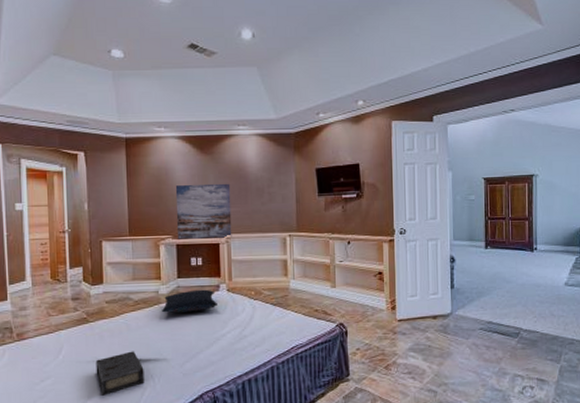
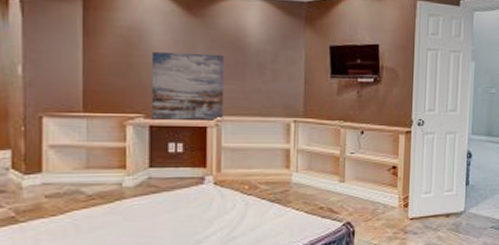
pillow: present [162,289,217,313] -> none [126,182,201,211]

